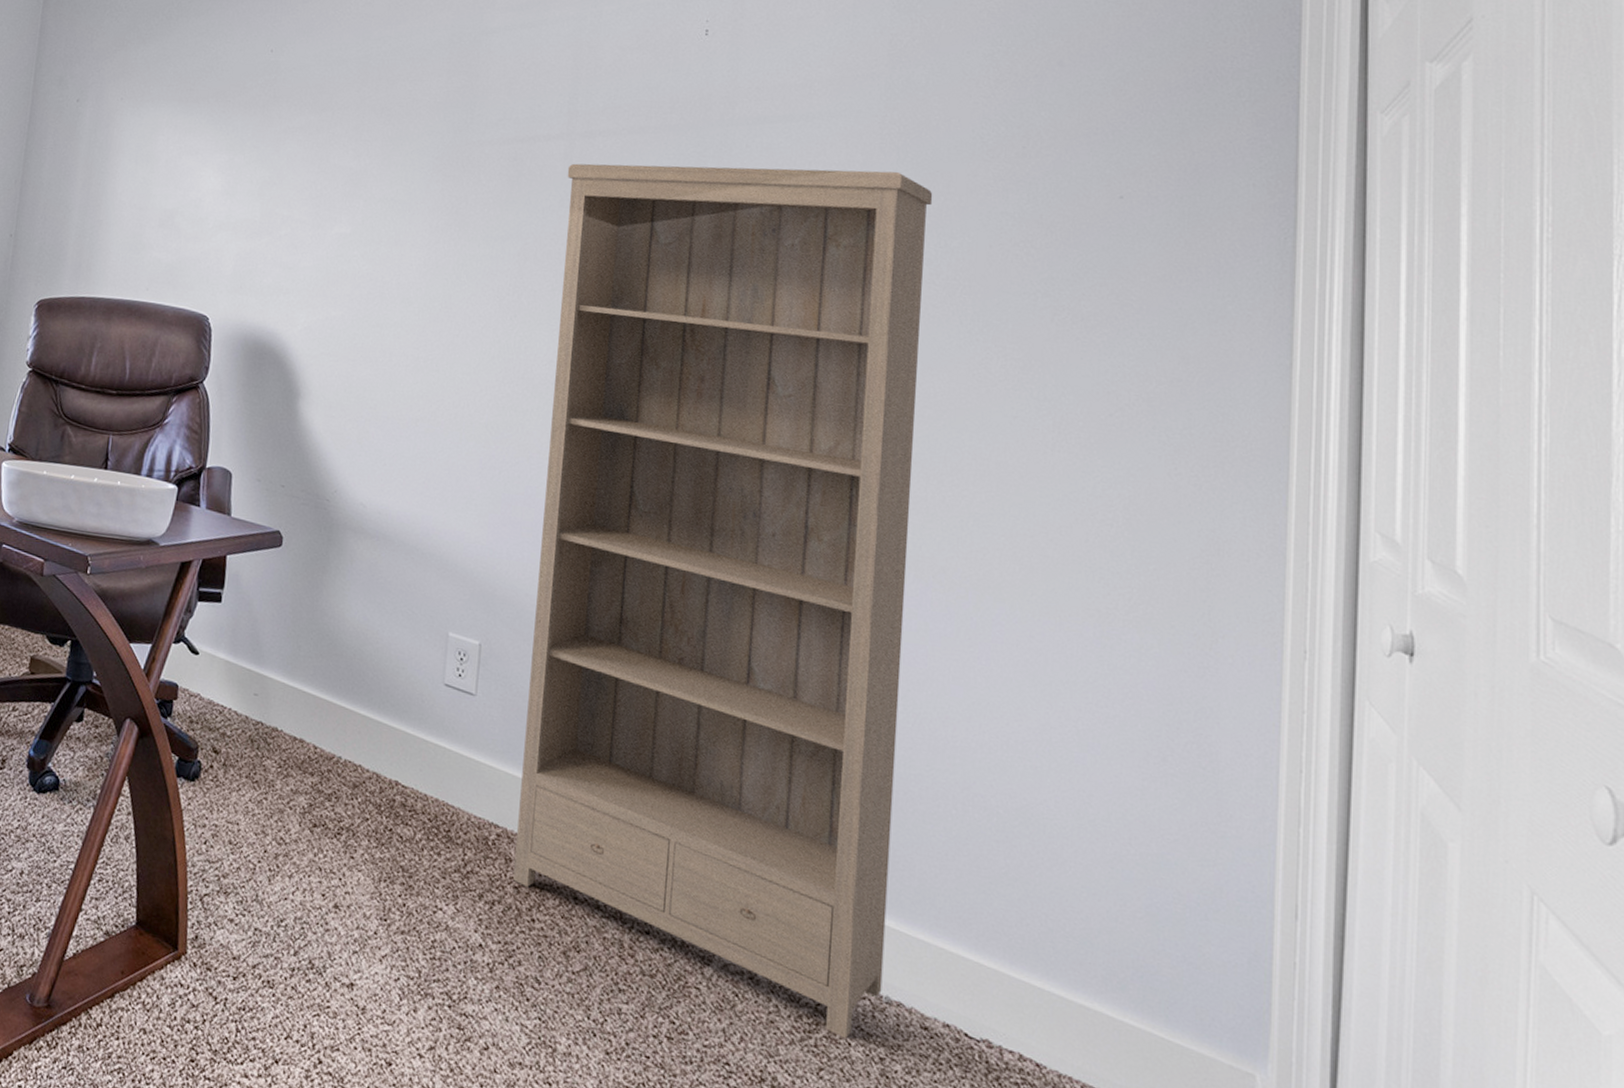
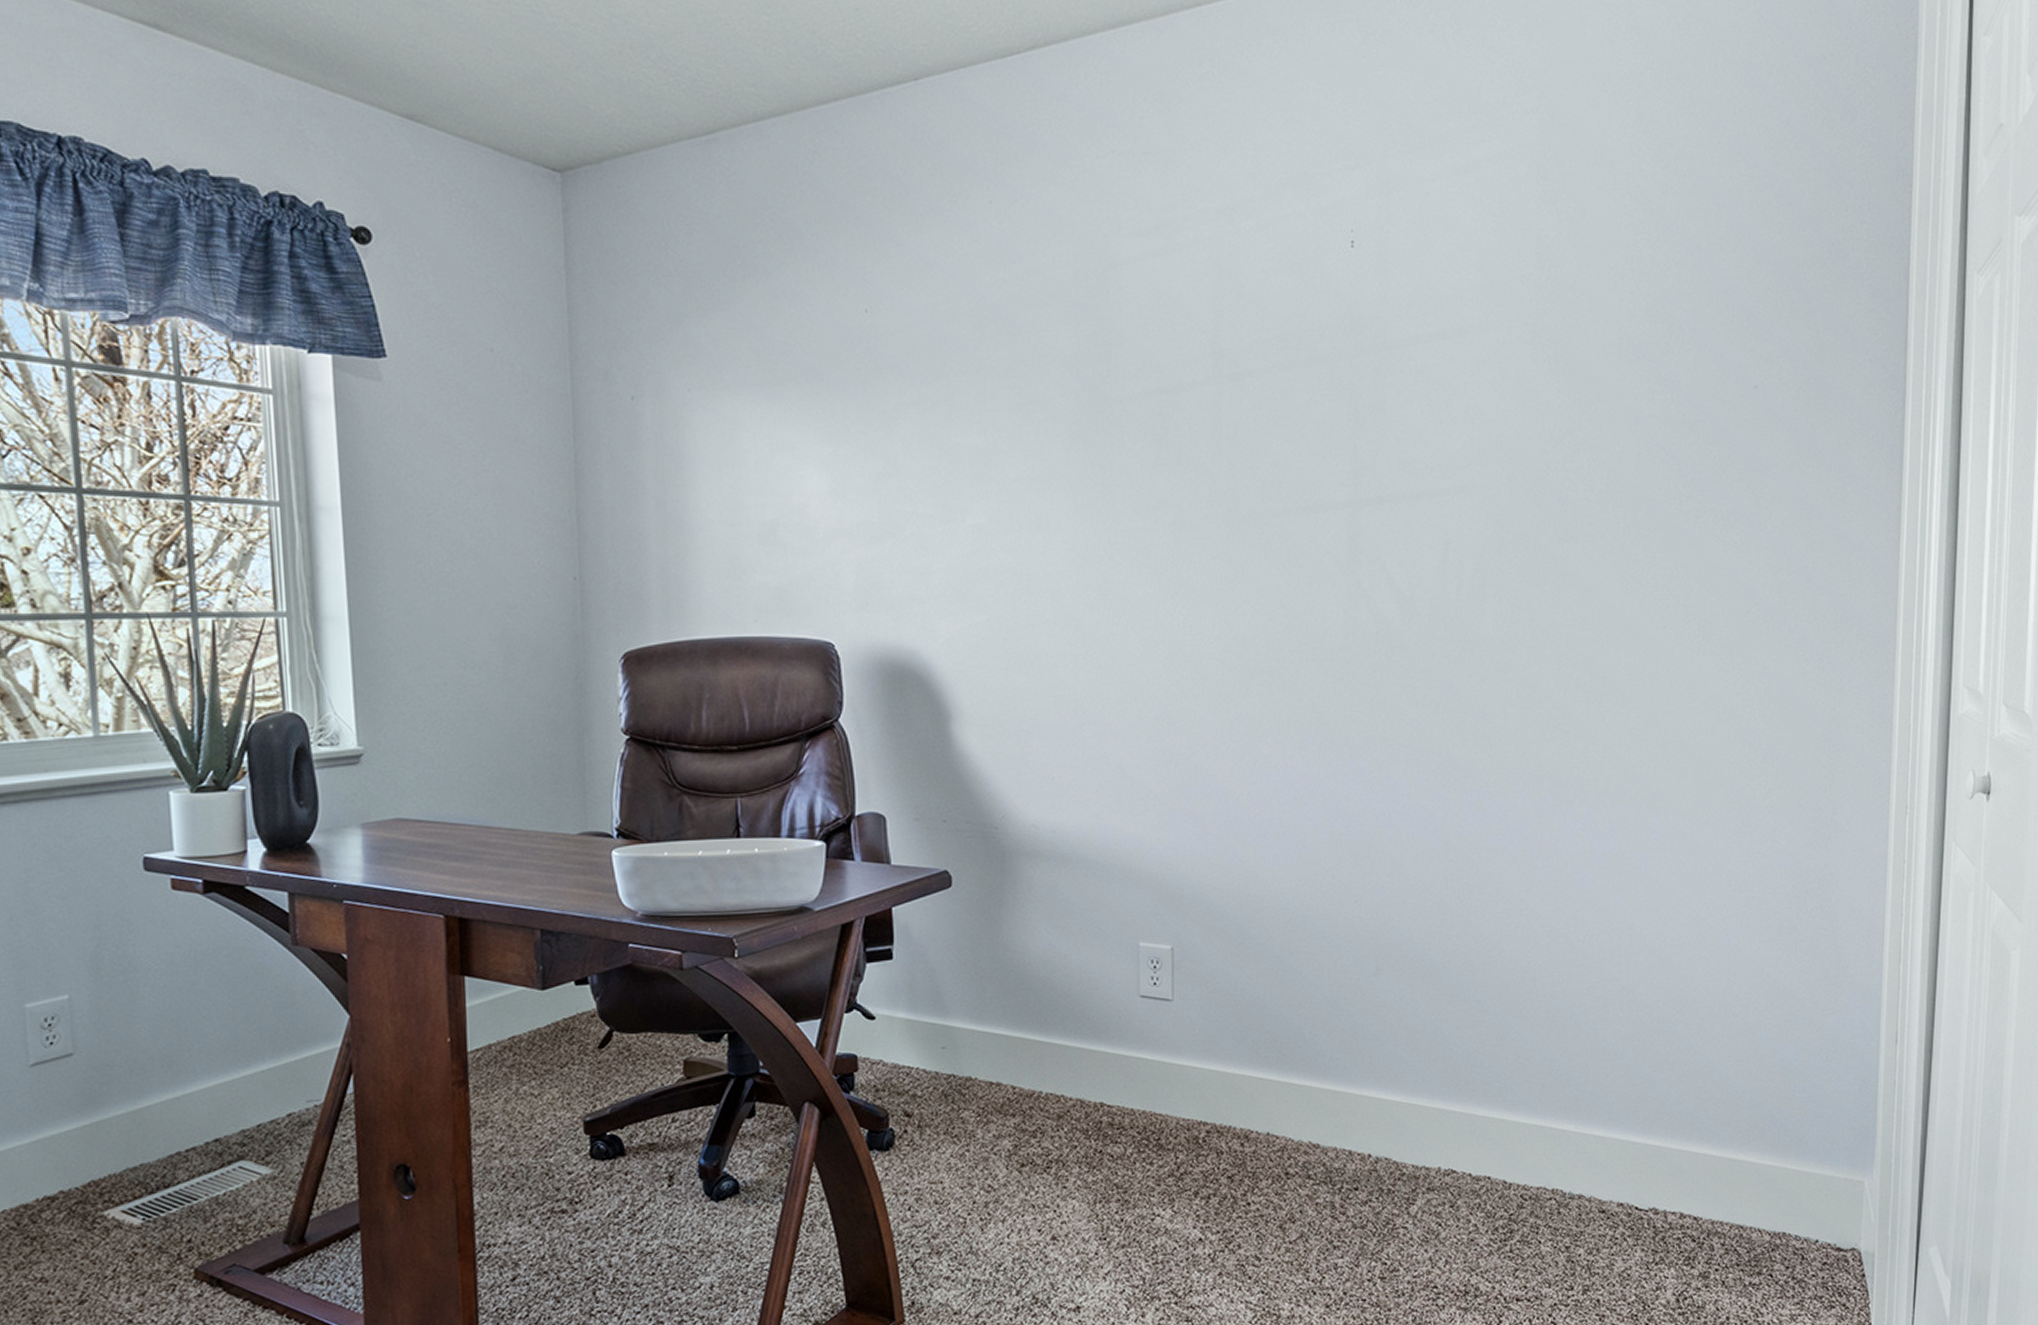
bookshelf: present [513,163,933,1039] -> none [1217,383,1584,1239]

